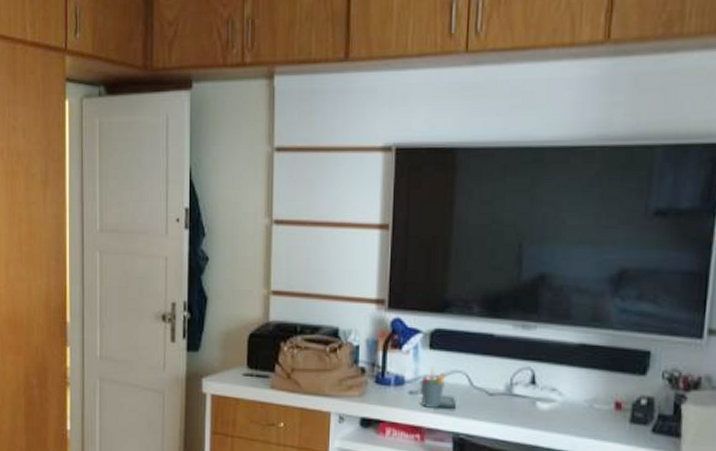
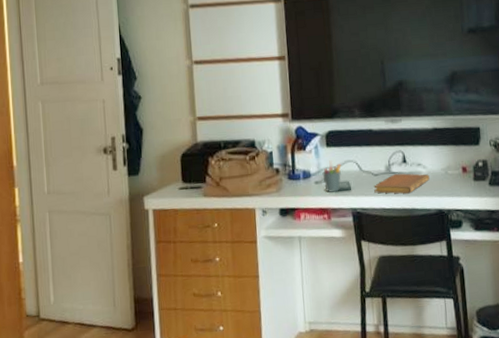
notebook: none [486,396,566,426] -> present [374,173,430,194]

